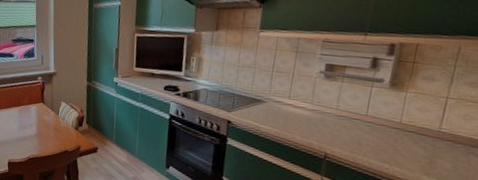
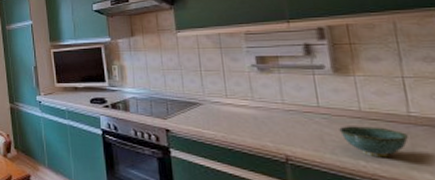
bowl: none [377,134,432,164] -> present [339,126,408,158]

